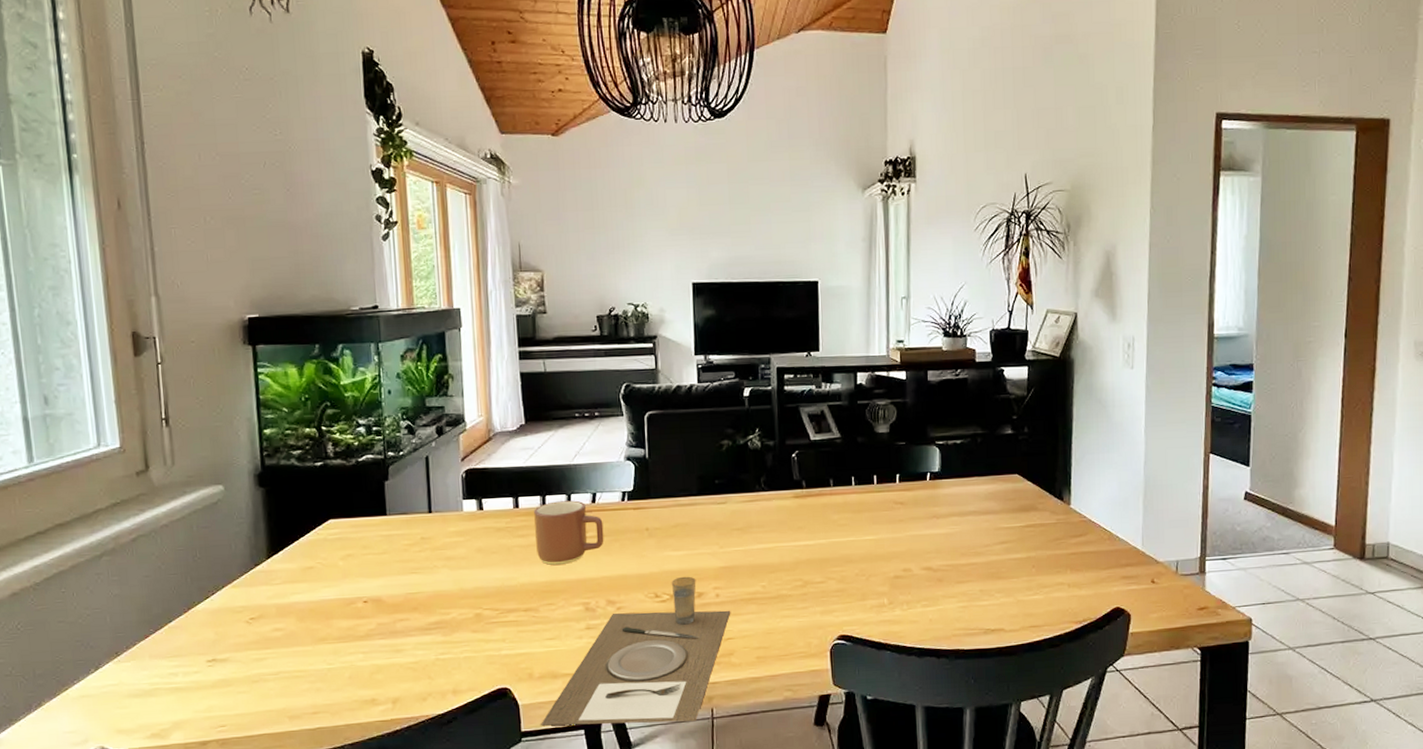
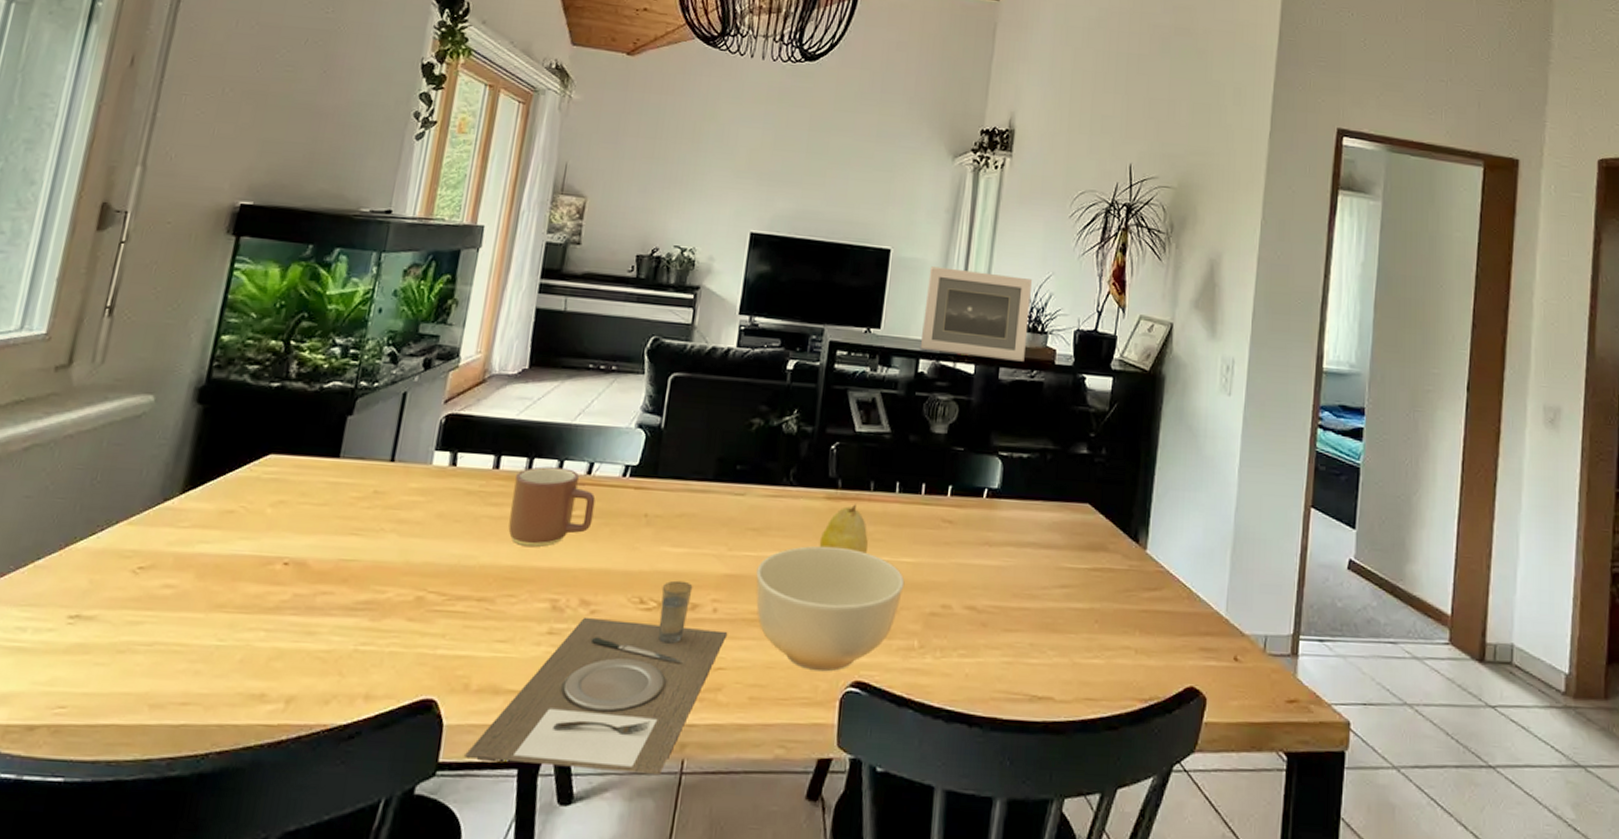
bowl: none [746,534,870,632] -> present [756,545,905,672]
fruit: none [794,499,835,537] -> present [819,504,868,553]
picture frame: none [855,290,949,365] -> present [919,266,1032,363]

